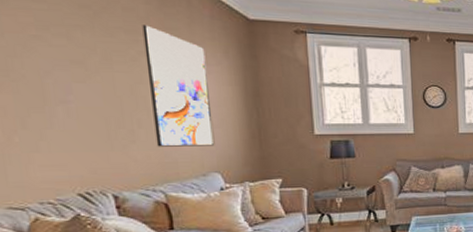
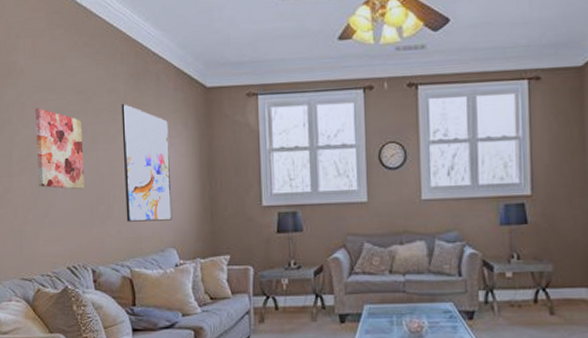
wall art: none [14,17,97,112] -> present [35,108,85,190]

